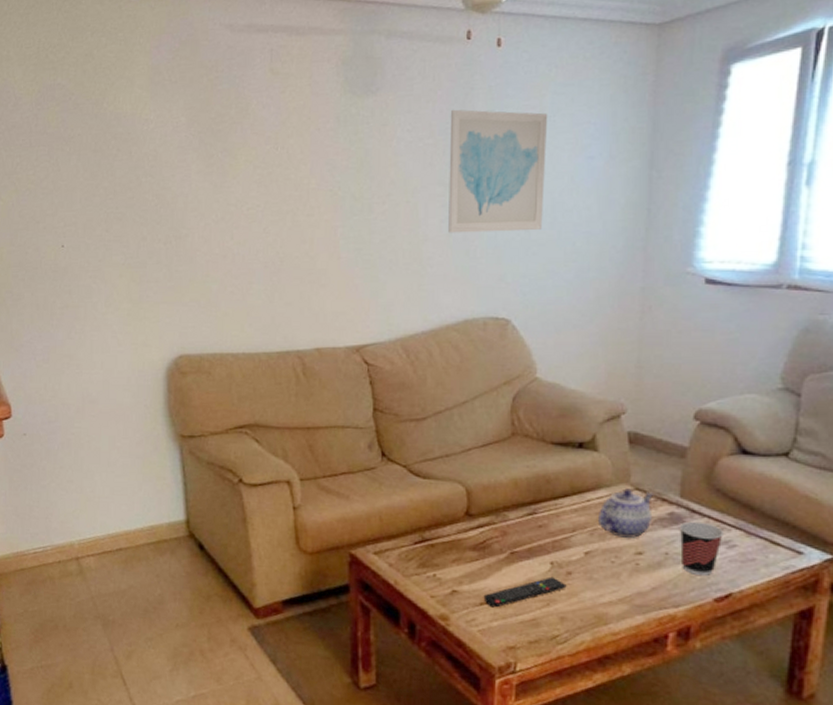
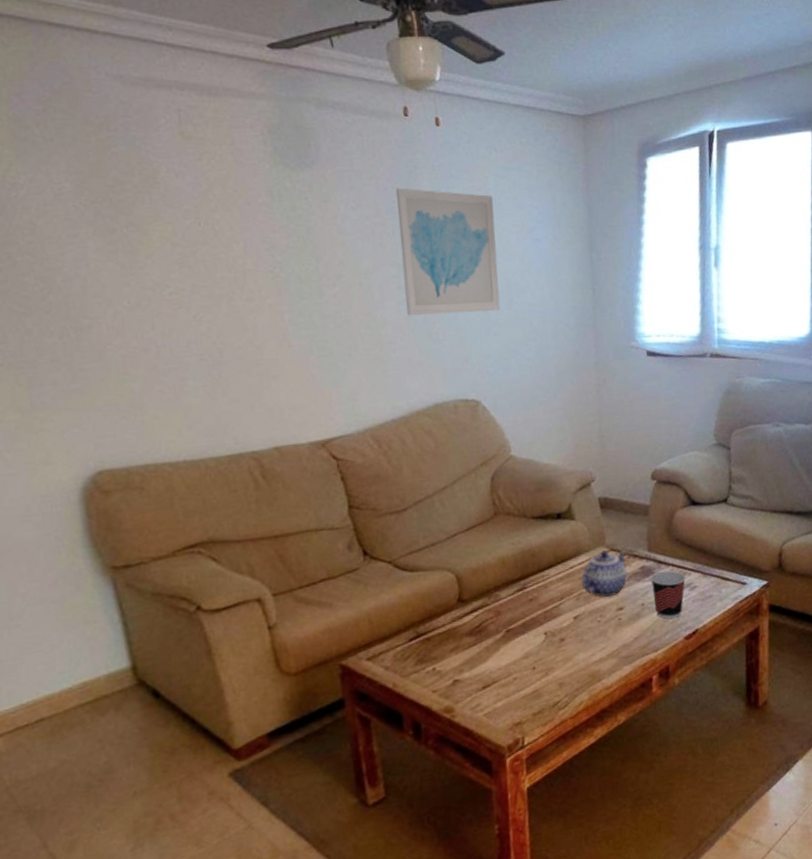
remote control: present [483,576,567,608] -> none [485,646,562,689]

